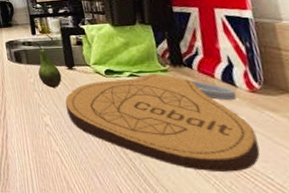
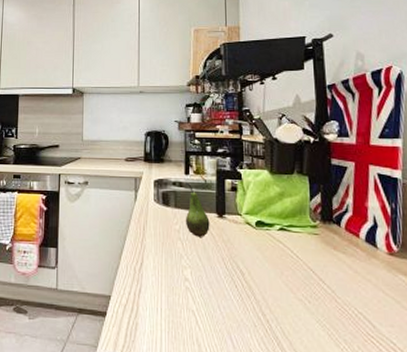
cutting board: present [65,74,260,172] -> none [210,228,388,336]

